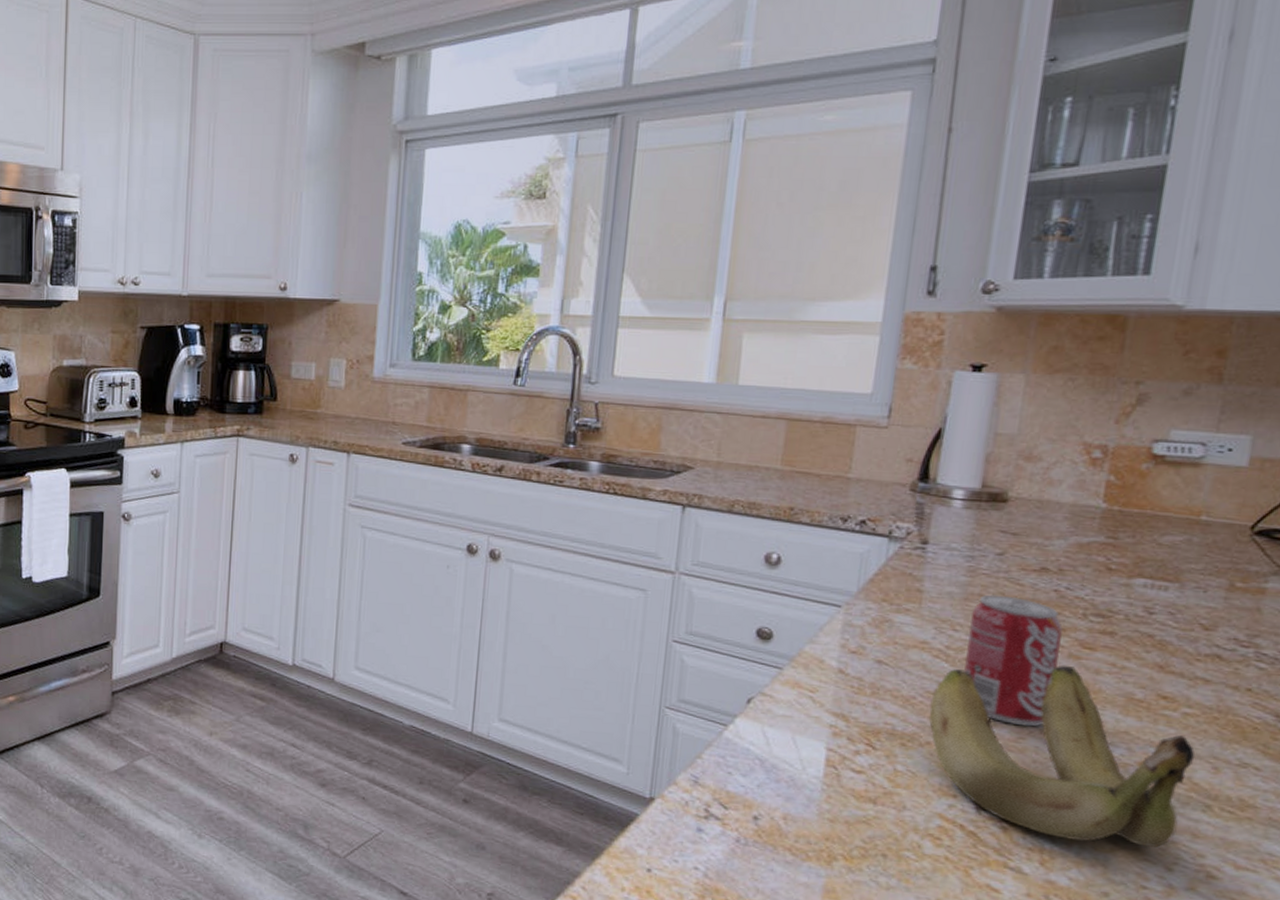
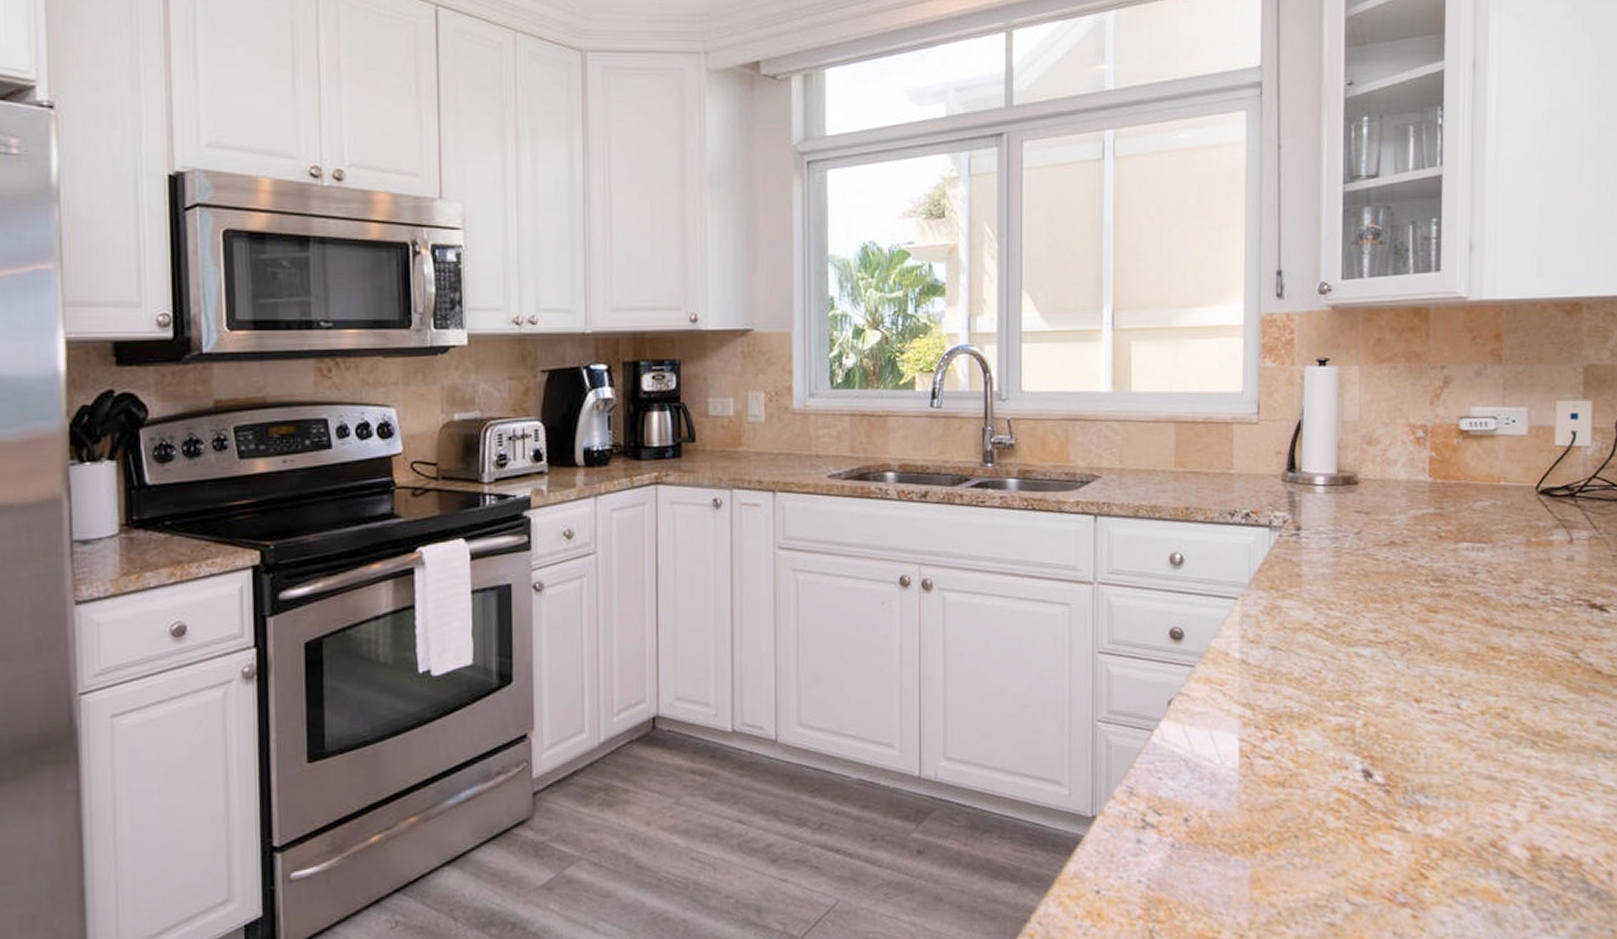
banana: present [929,665,1195,847] -> none [1318,629,1520,793]
beverage can: present [964,594,1063,727] -> none [1341,571,1412,692]

